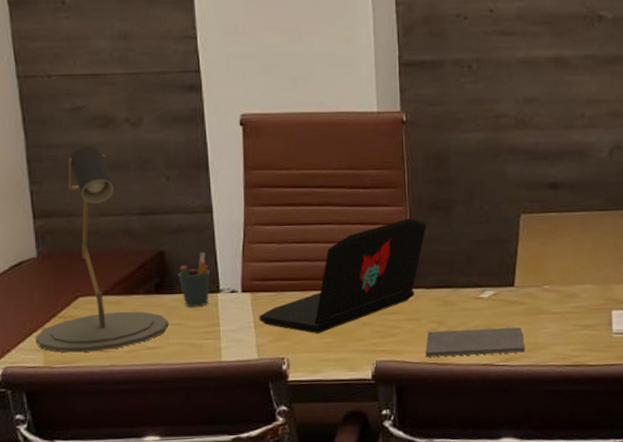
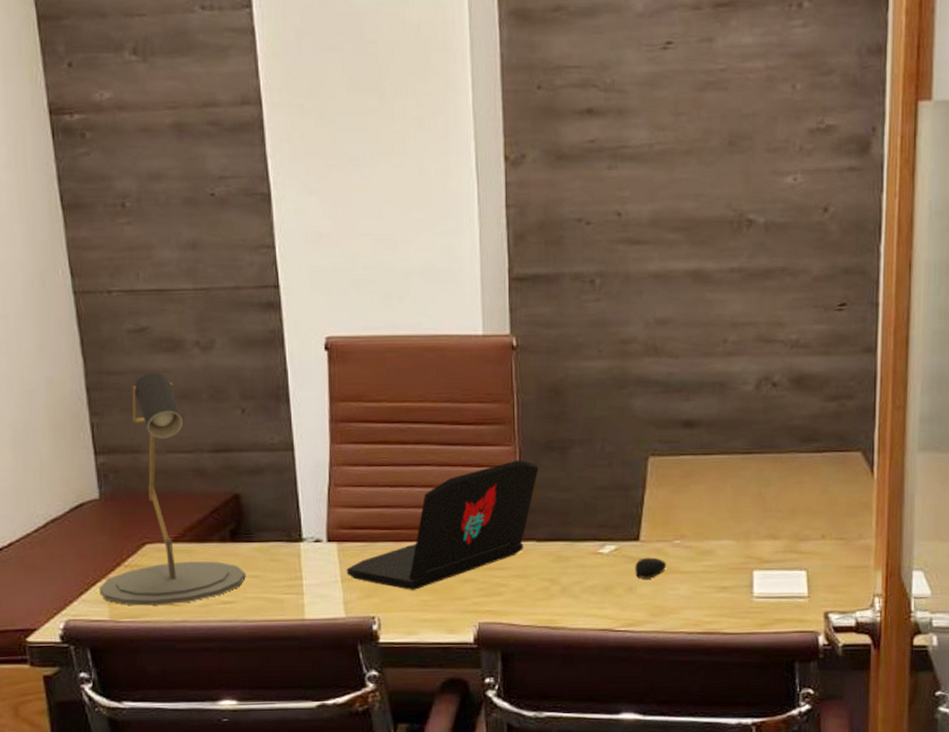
pen holder: present [178,252,211,307] -> none [256,495,292,558]
notepad: present [425,327,525,357] -> none [534,588,651,620]
computer mouse: none [511,300,538,320] -> present [635,557,667,579]

